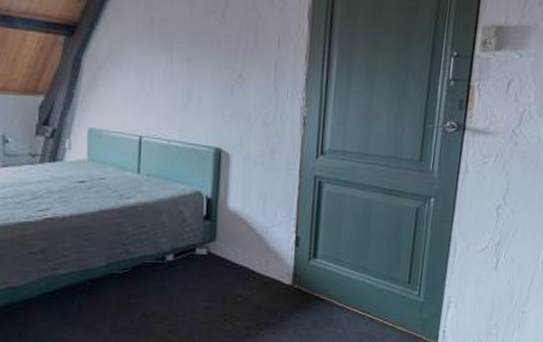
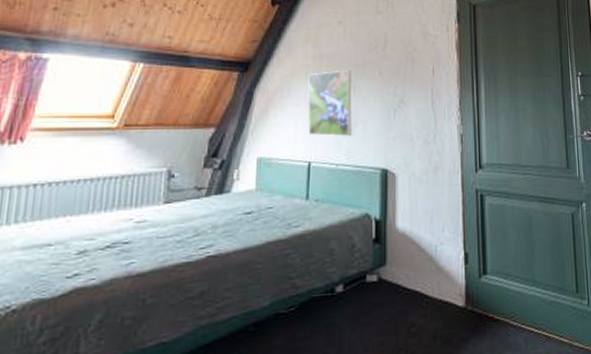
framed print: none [138,37,186,111] -> present [308,70,352,136]

